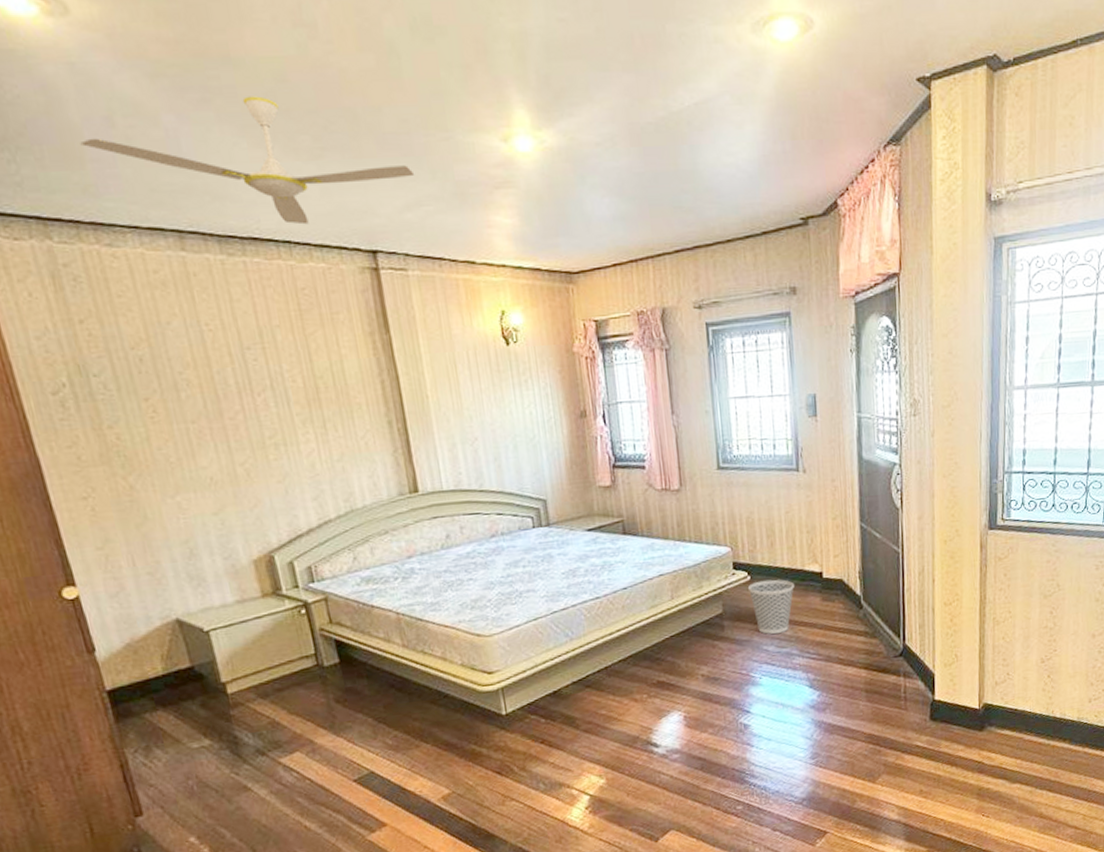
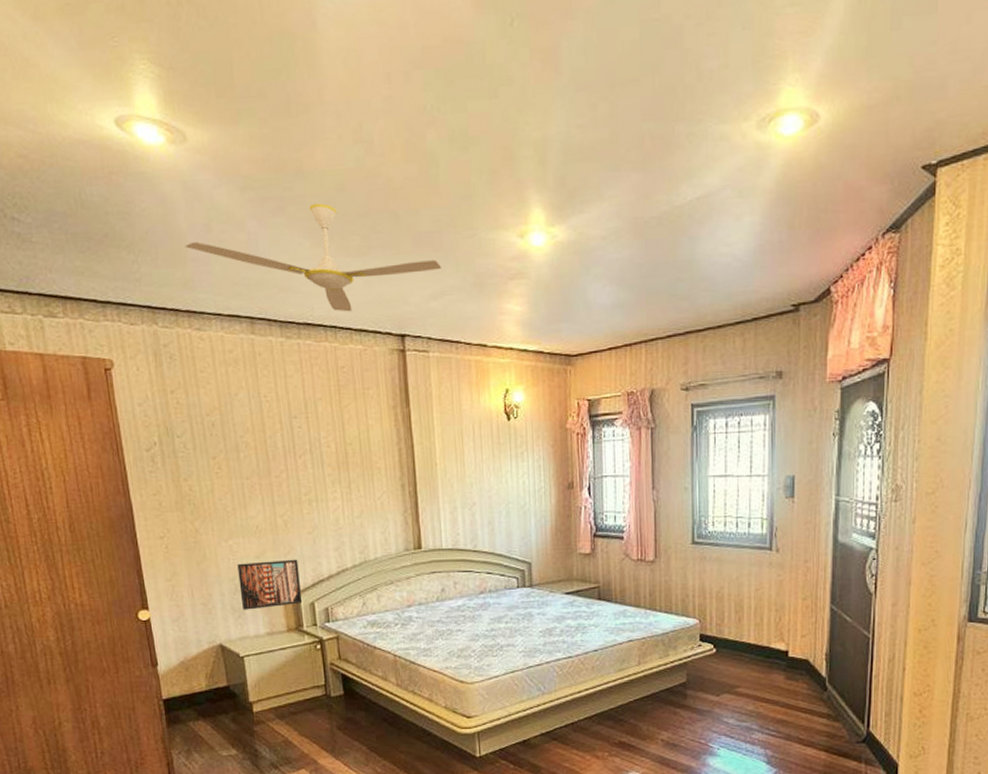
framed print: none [190,513,278,577] -> present [237,559,303,610]
wastebasket: present [747,579,794,634] -> none [712,654,759,707]

